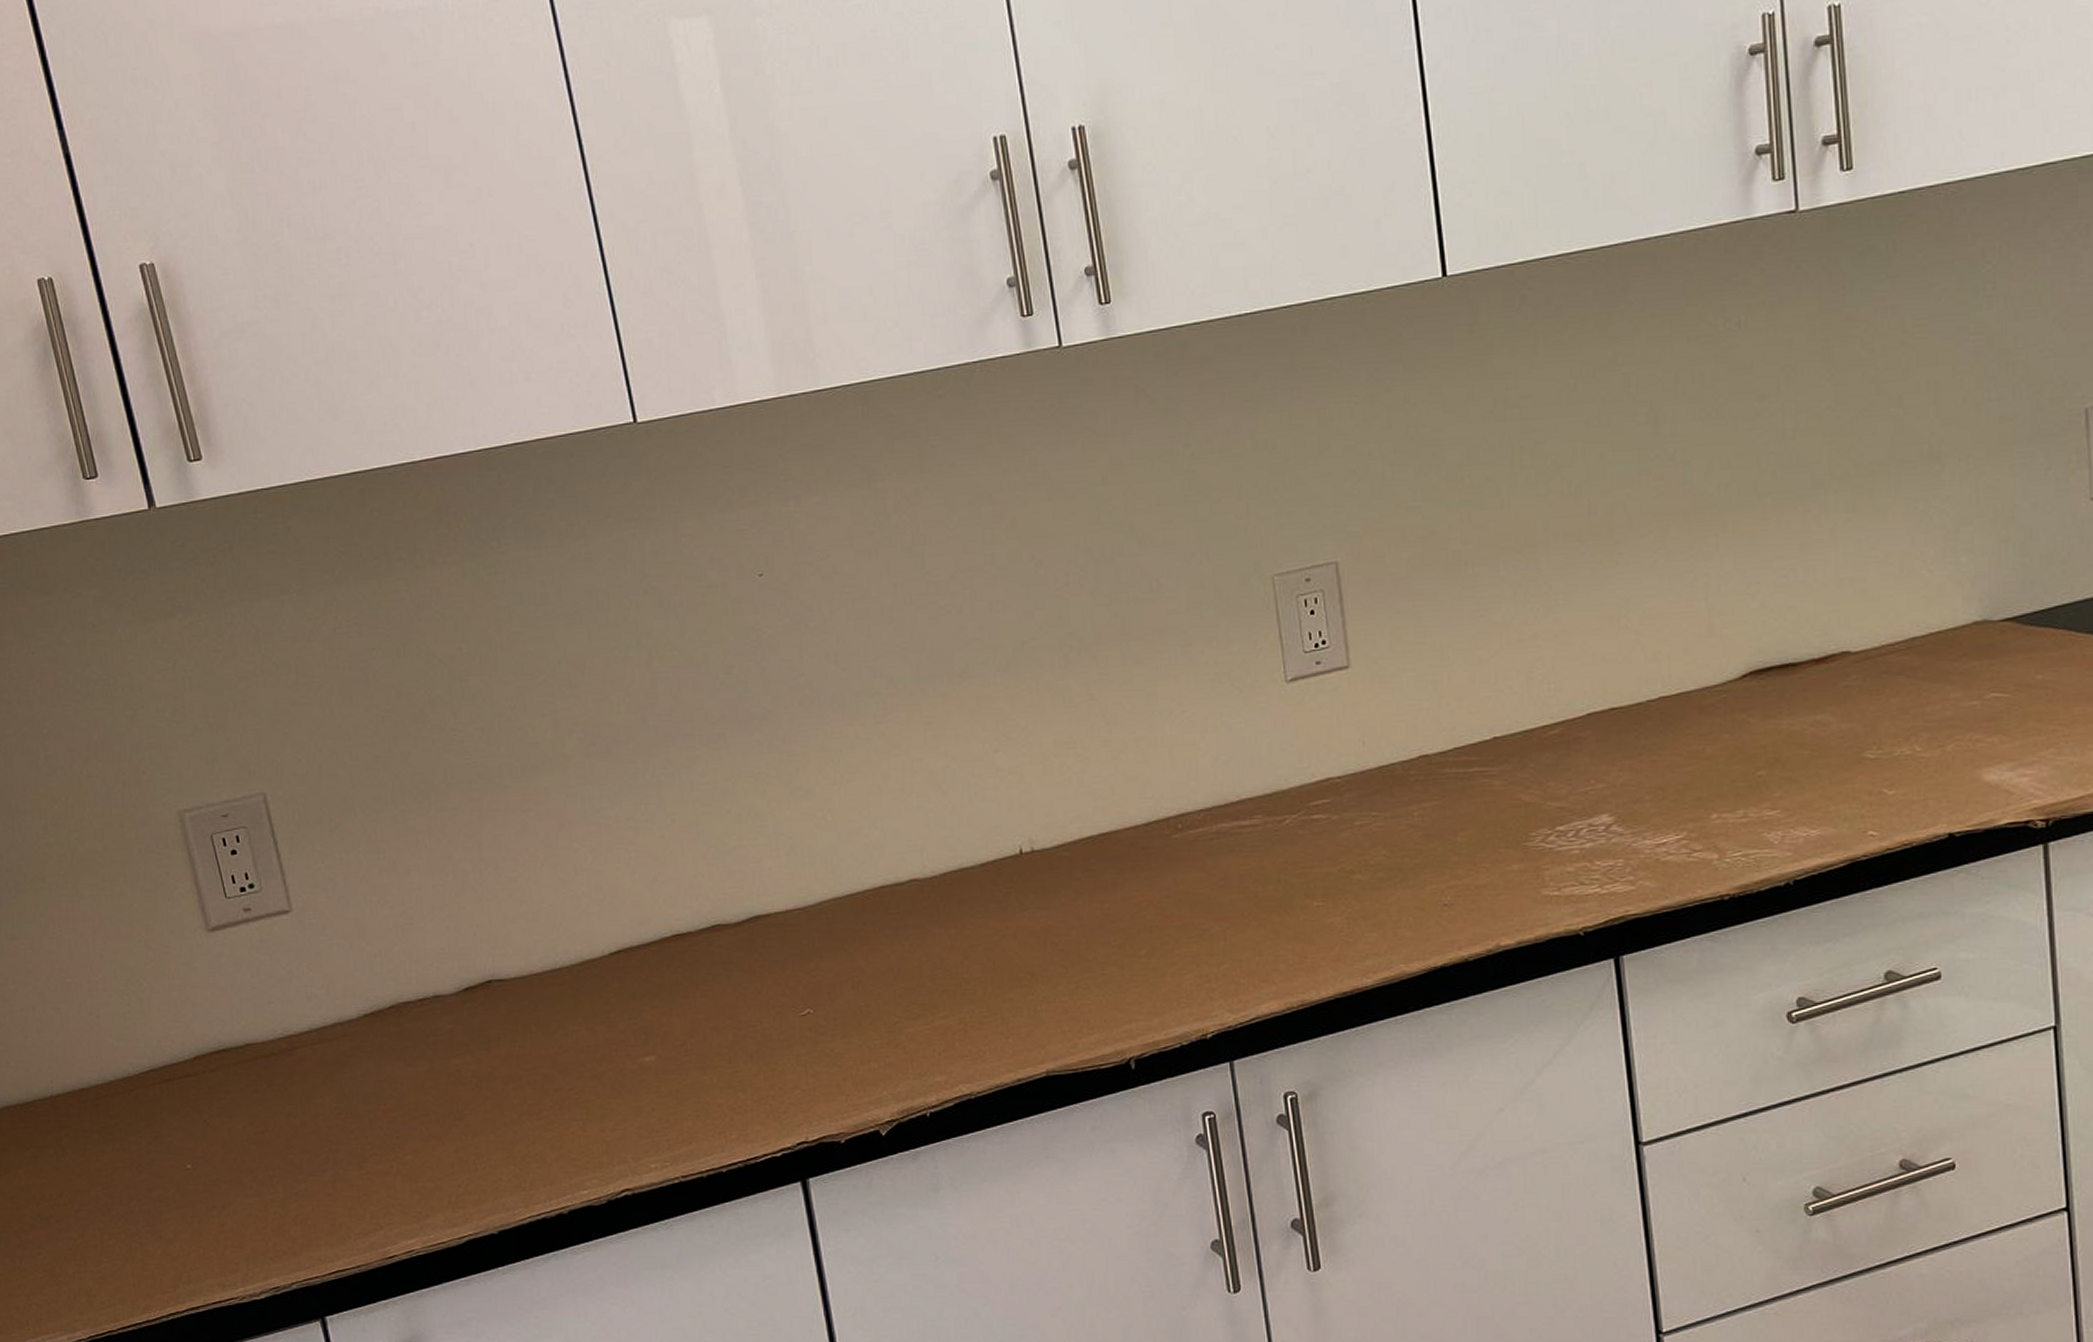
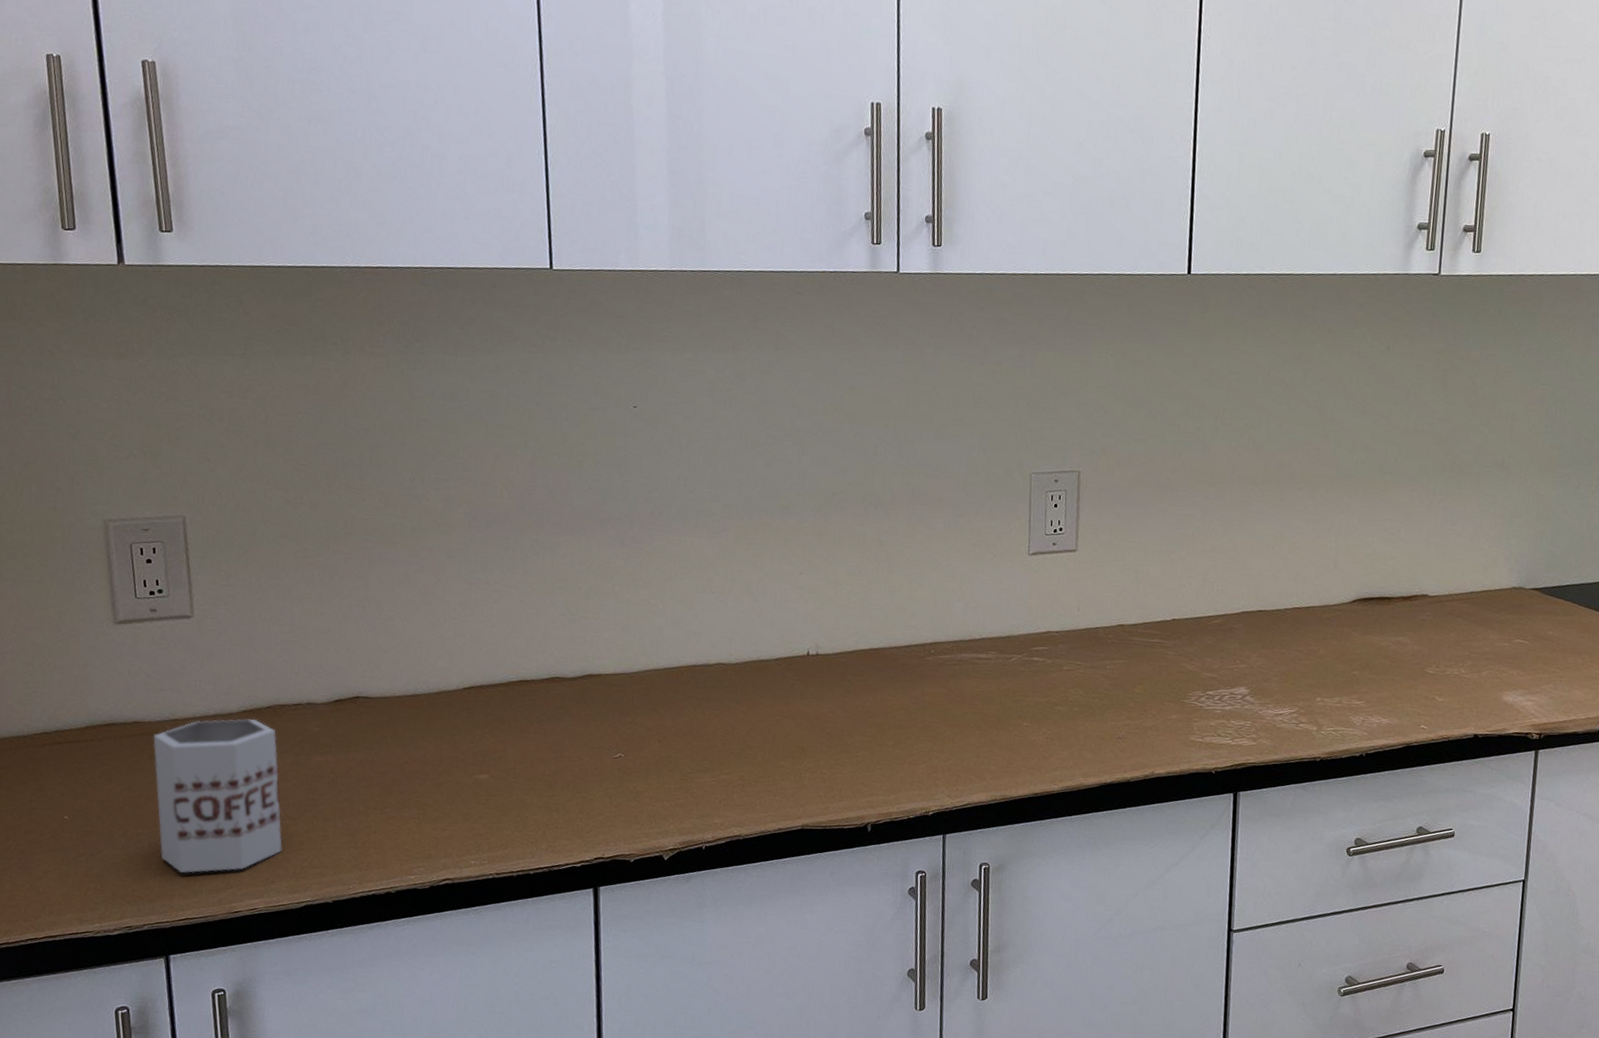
mug: none [269,1023,432,1217] -> present [153,718,282,873]

